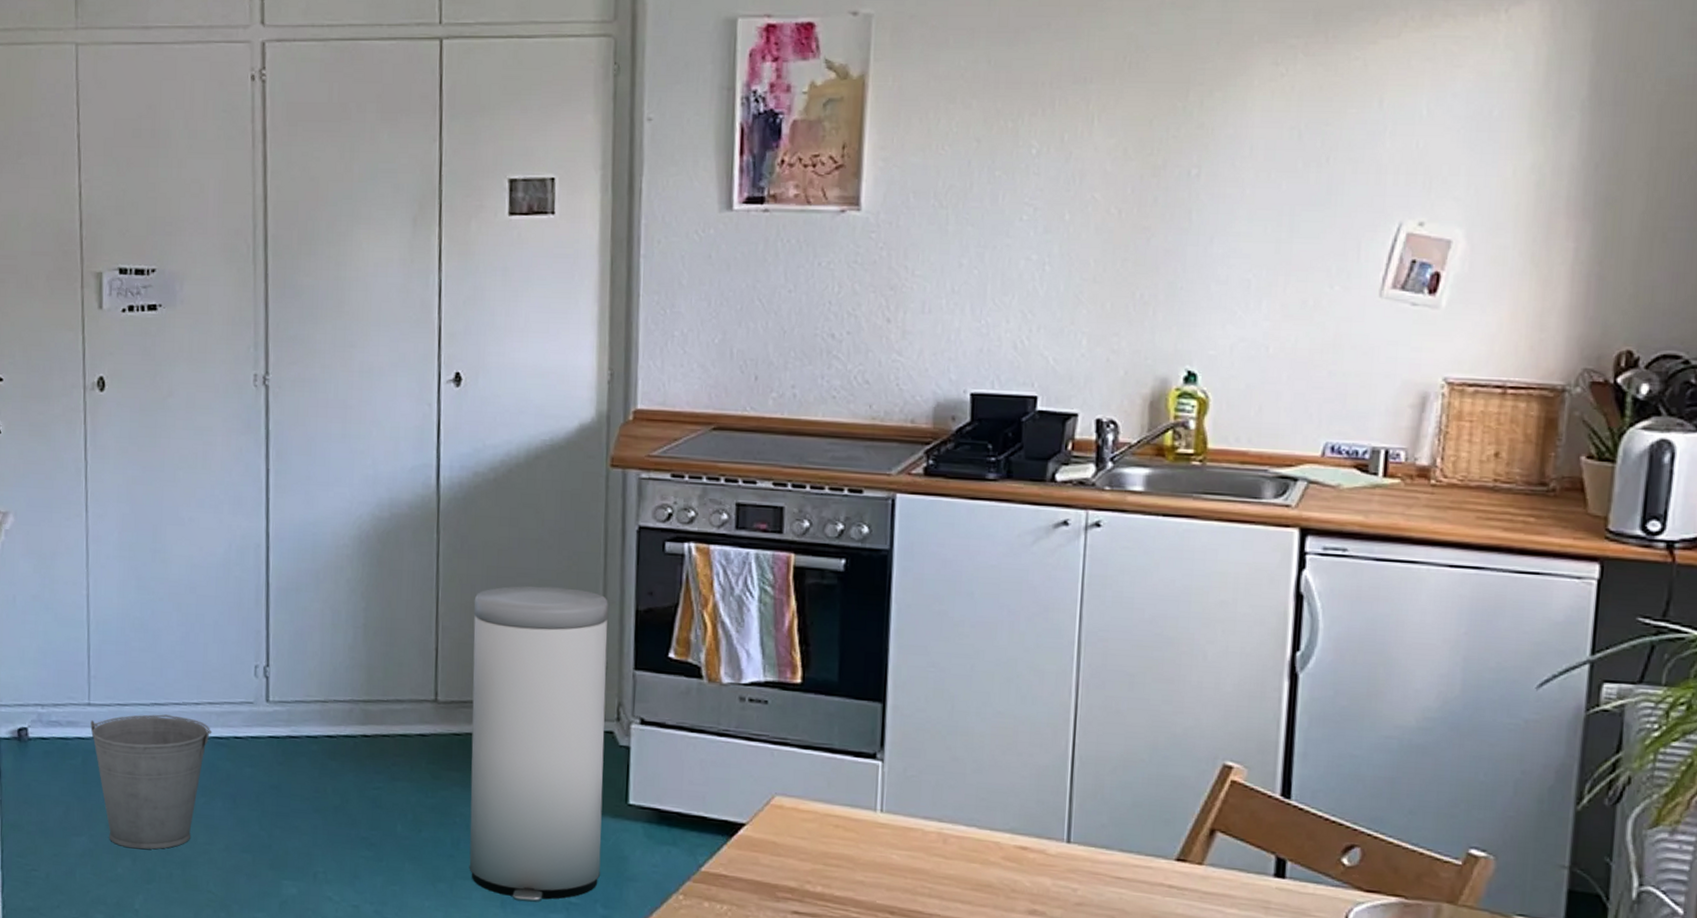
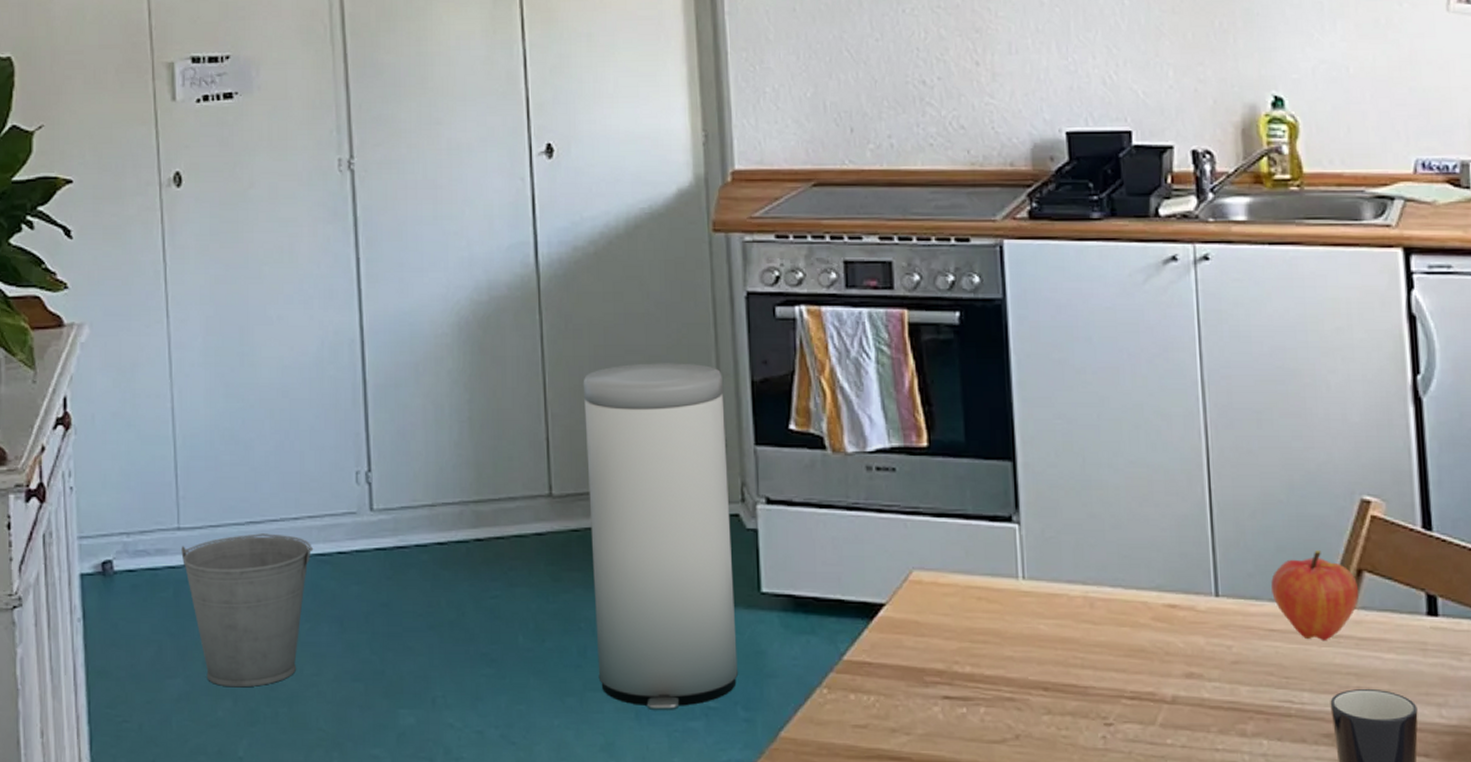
fruit: none [1123,808,1209,891] -> present [1271,551,1359,640]

